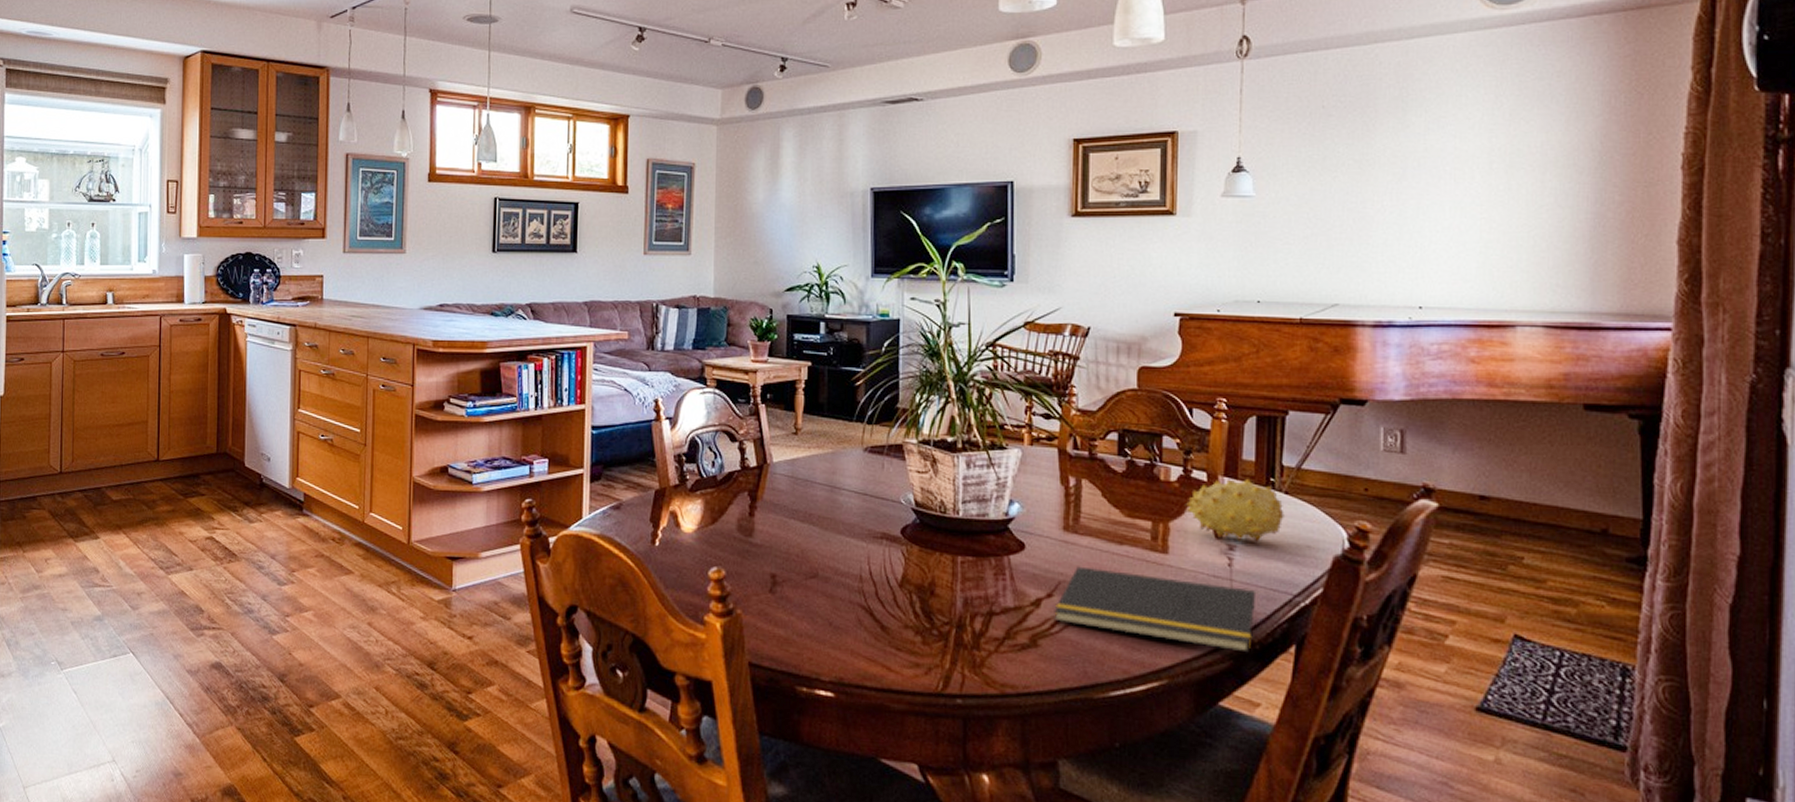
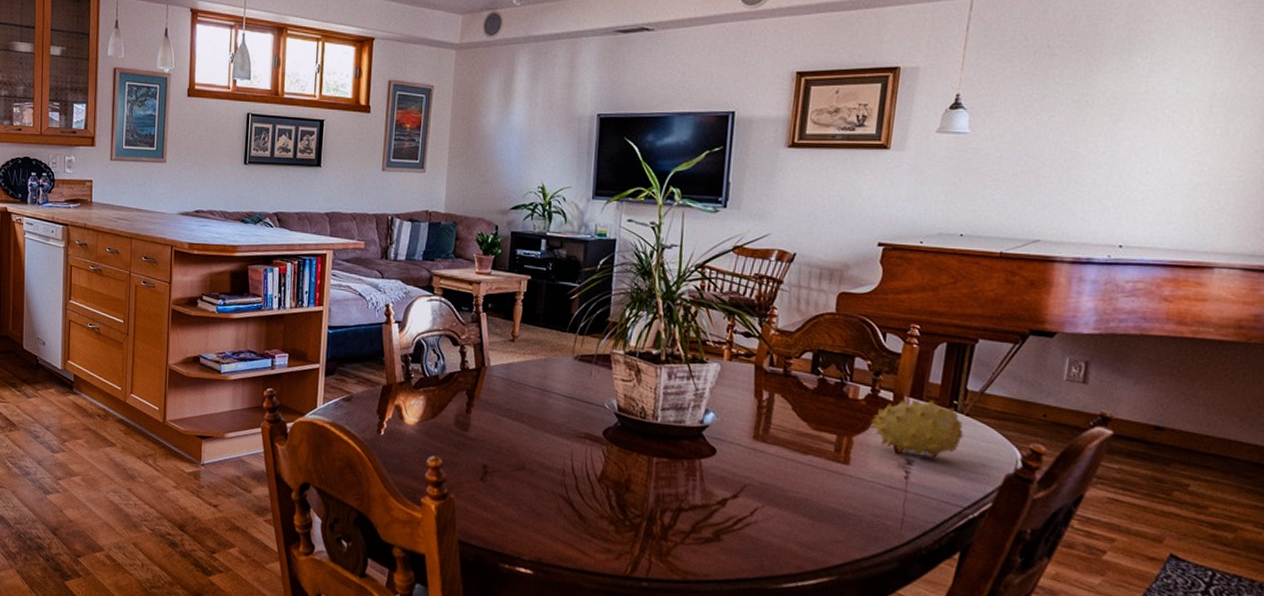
notepad: present [1054,566,1255,653] -> none [737,471,928,557]

